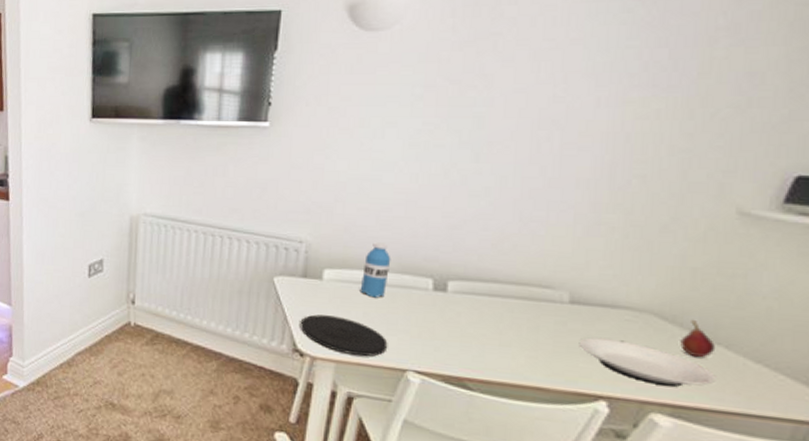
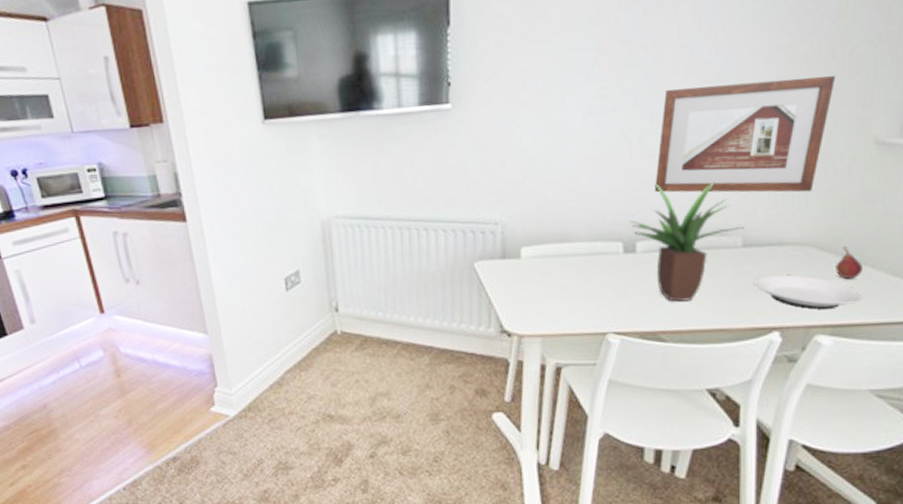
plate: present [300,314,388,356] -> none [504,292,588,327]
water bottle: present [360,242,391,298] -> none [557,213,583,269]
potted plant: none [442,224,573,352] -> present [629,181,745,302]
picture frame: none [474,131,694,256] -> present [655,76,836,193]

